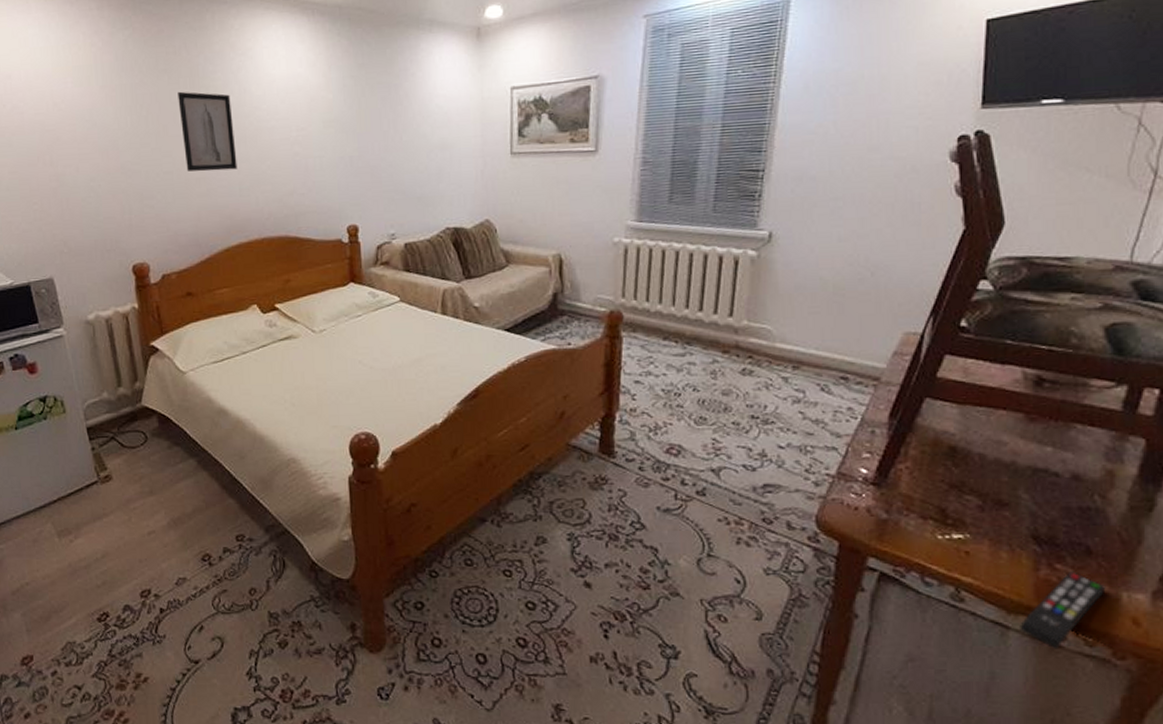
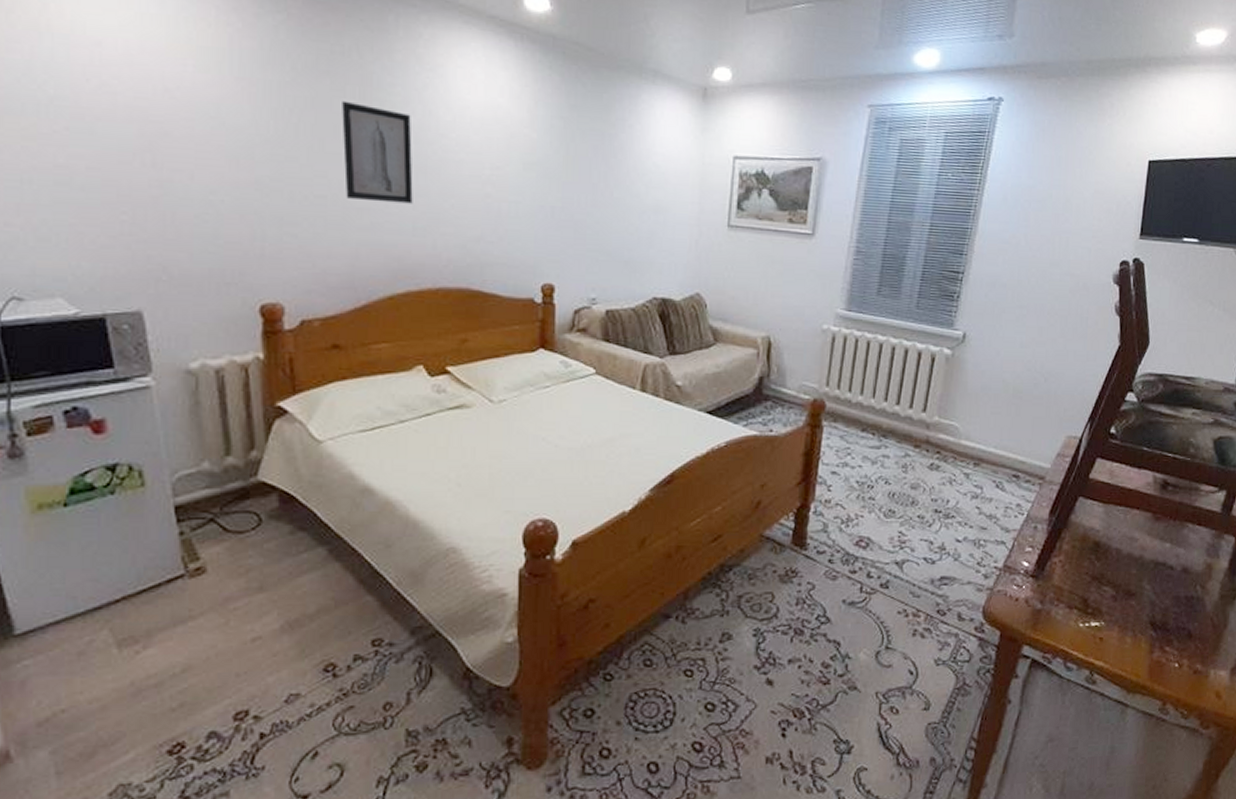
remote control: present [1018,571,1106,649] -> none [1134,653,1200,723]

